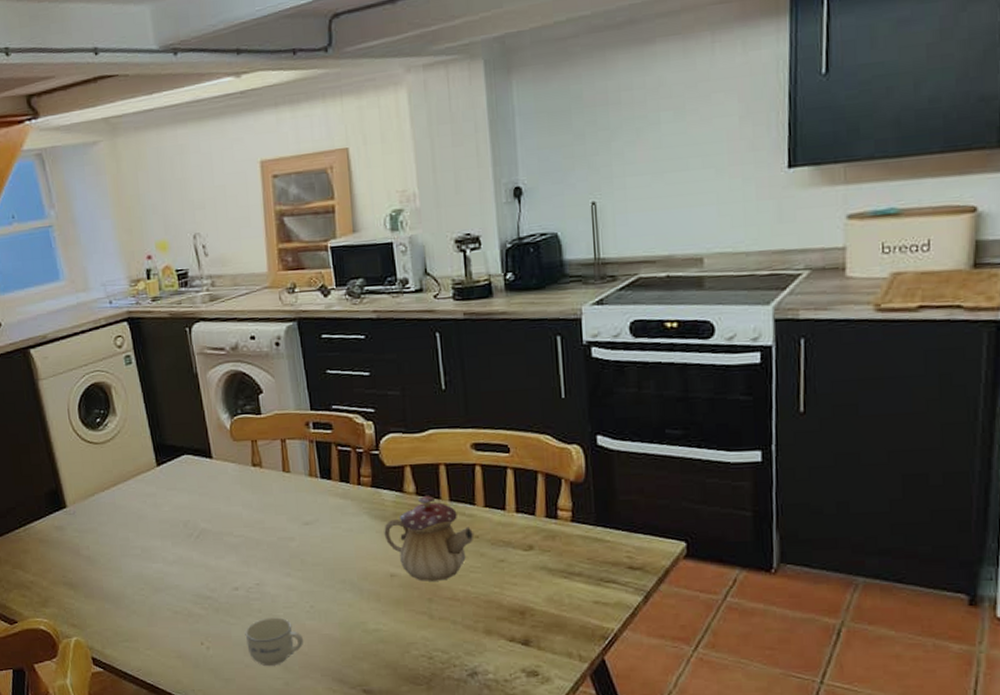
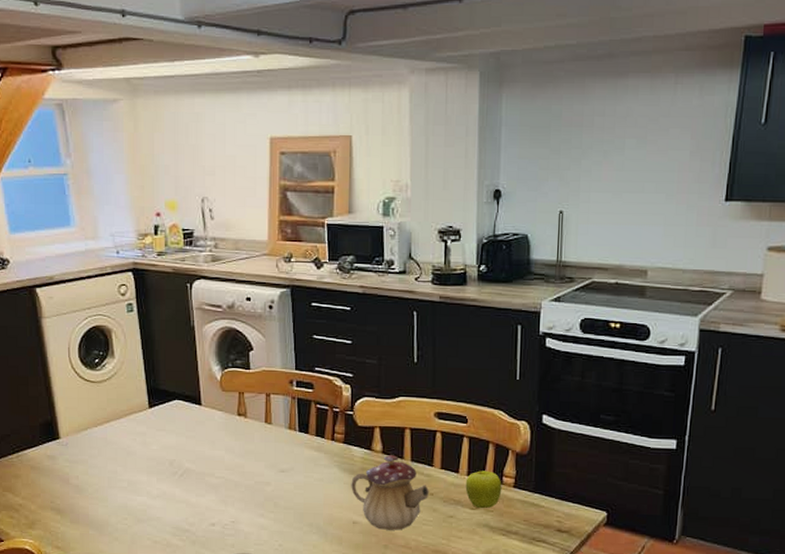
fruit: none [514,505,558,549] -> present [465,470,502,509]

